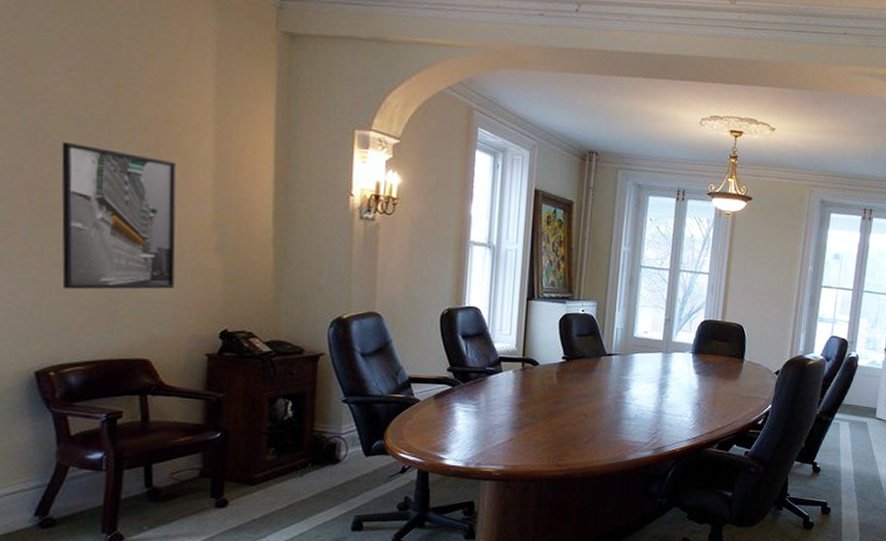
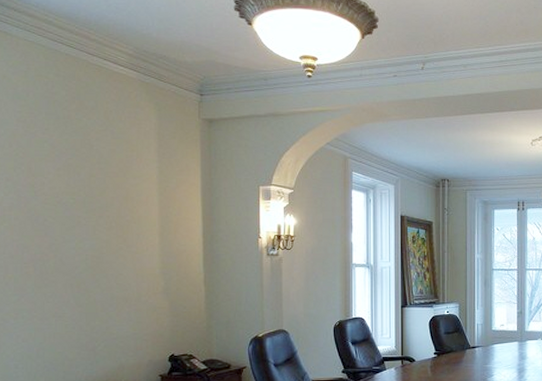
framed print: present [61,142,177,290] -> none [55,223,135,333]

